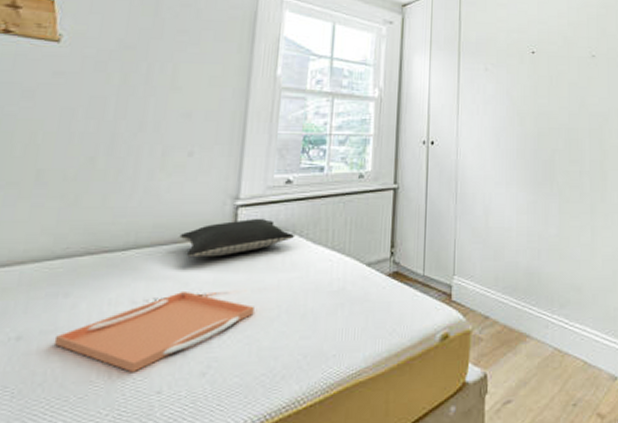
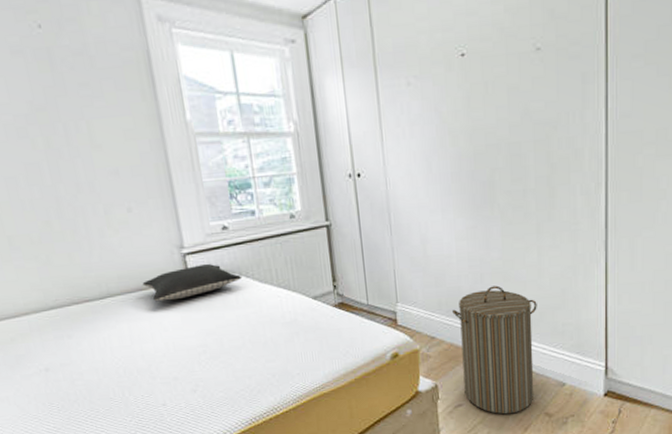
serving tray: present [53,290,254,373] -> none [72,328,223,392]
laundry hamper: none [508,263,590,415] -> present [452,285,537,415]

